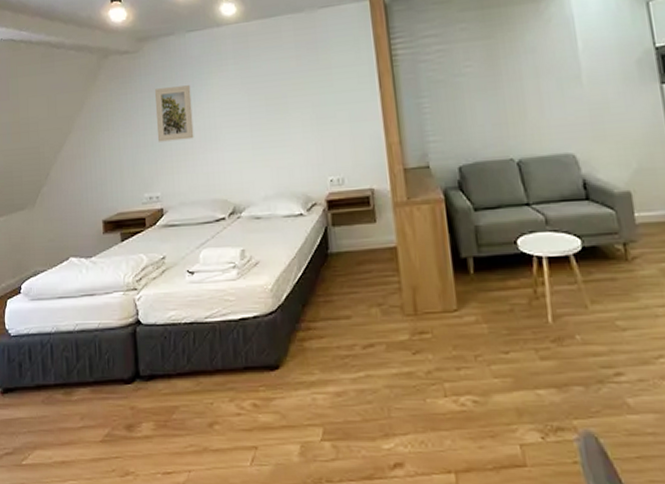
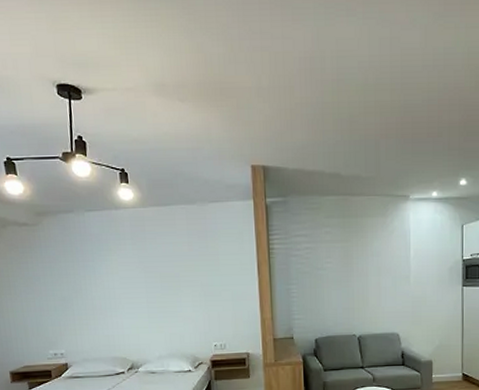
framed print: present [154,85,194,142] -> none [55,260,95,308]

